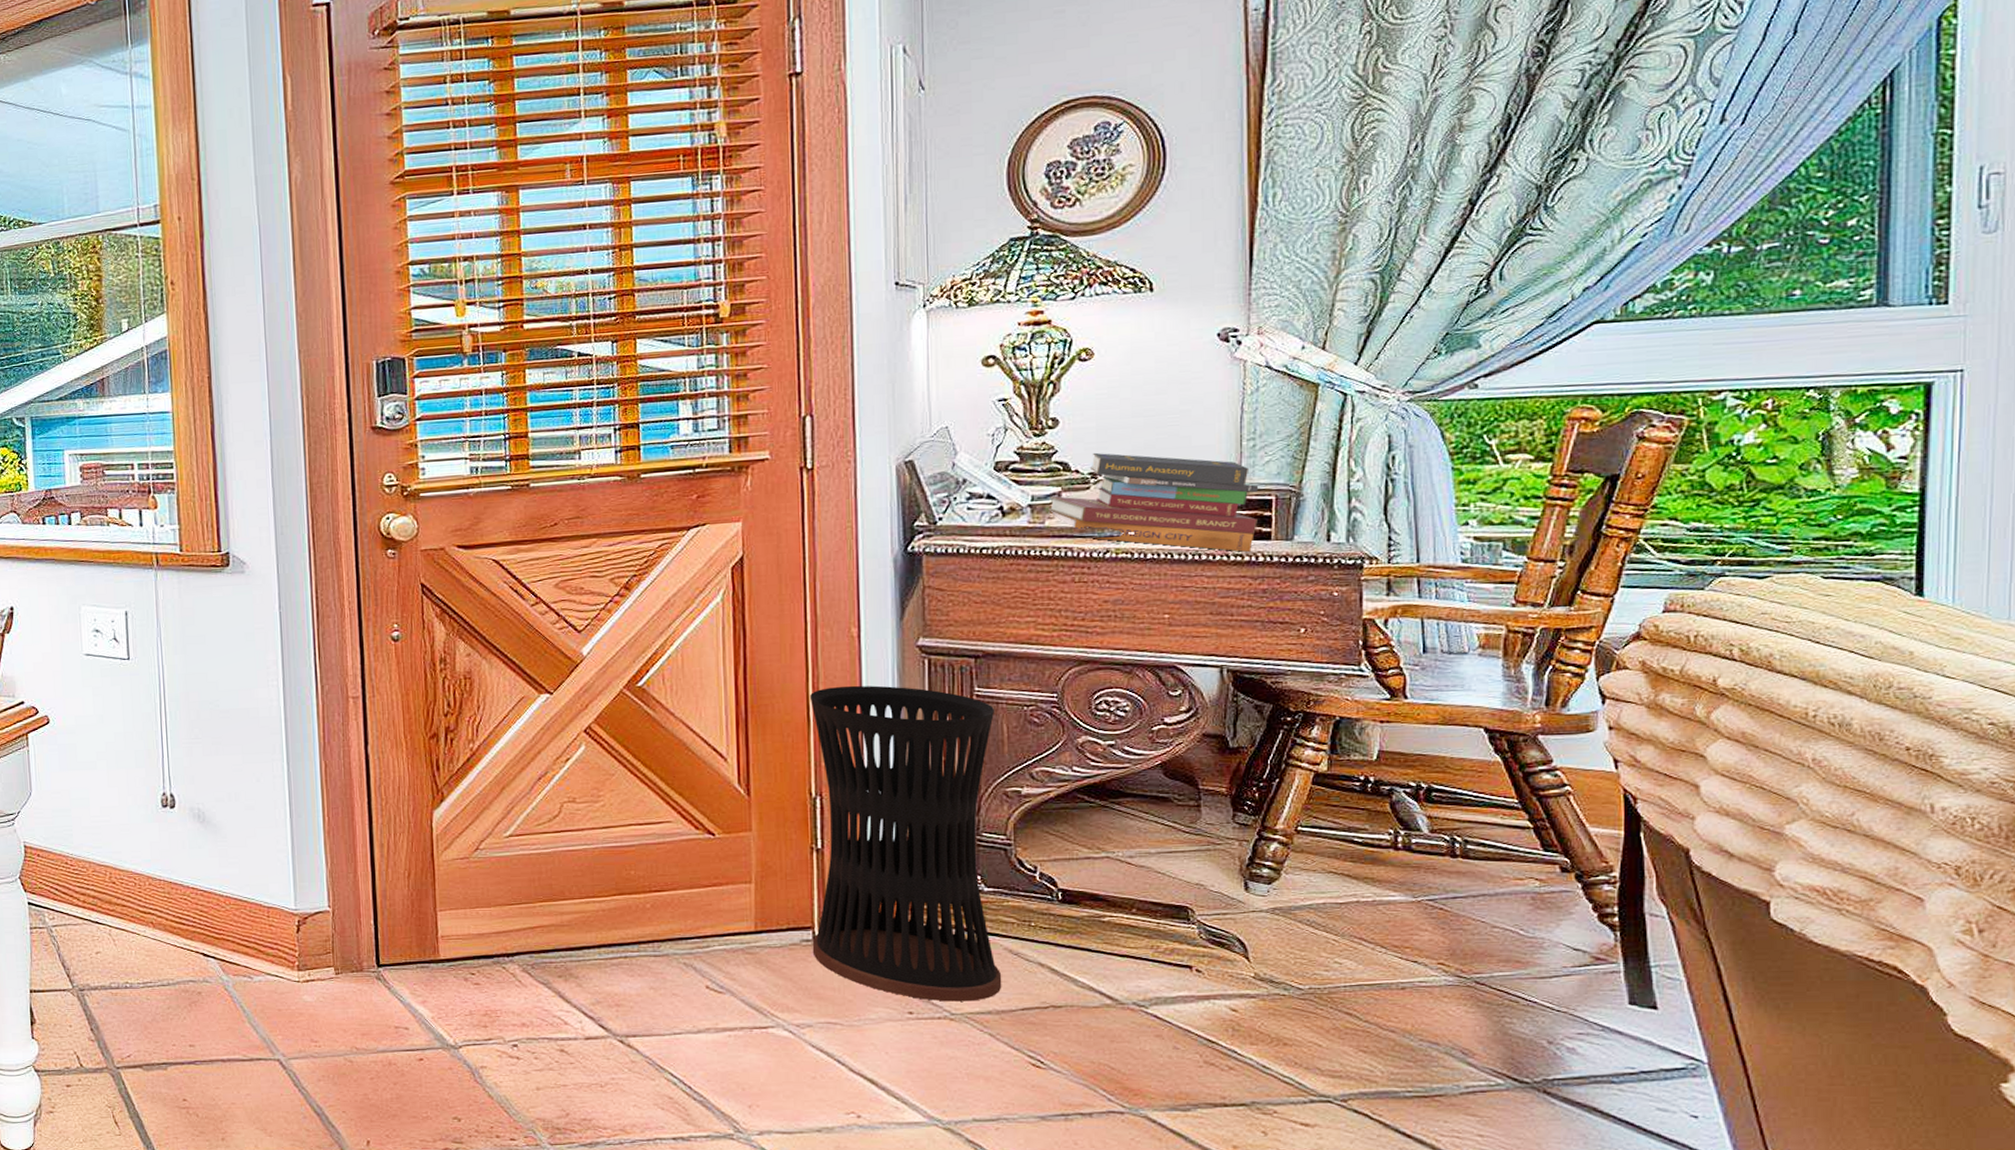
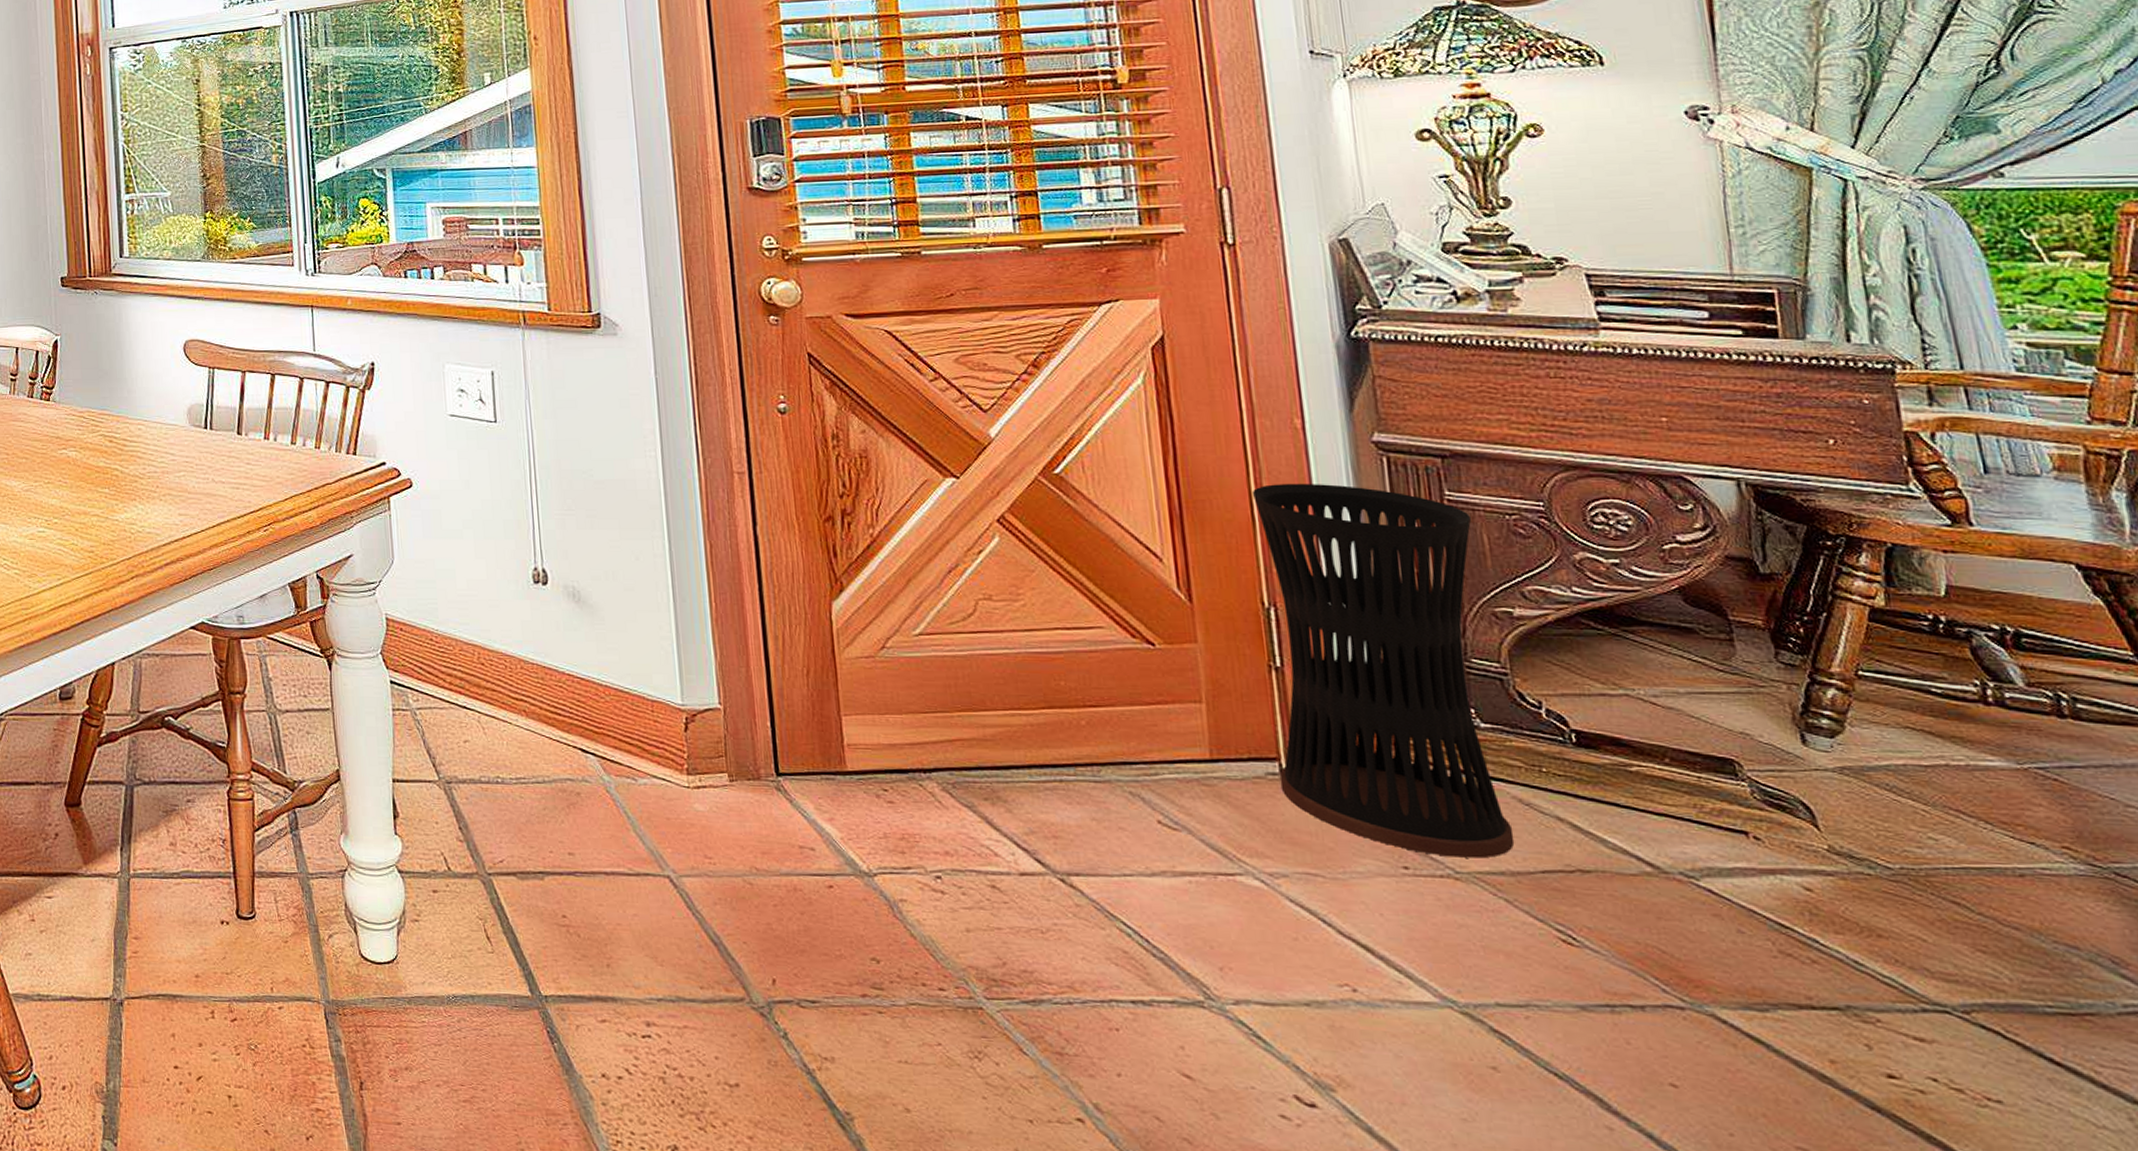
books: present [1047,452,1259,552] -> none [1508,235,1760,350]

